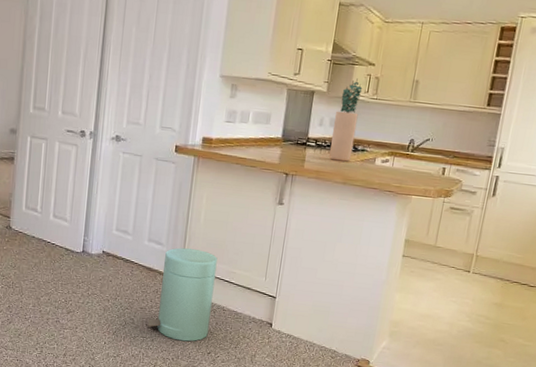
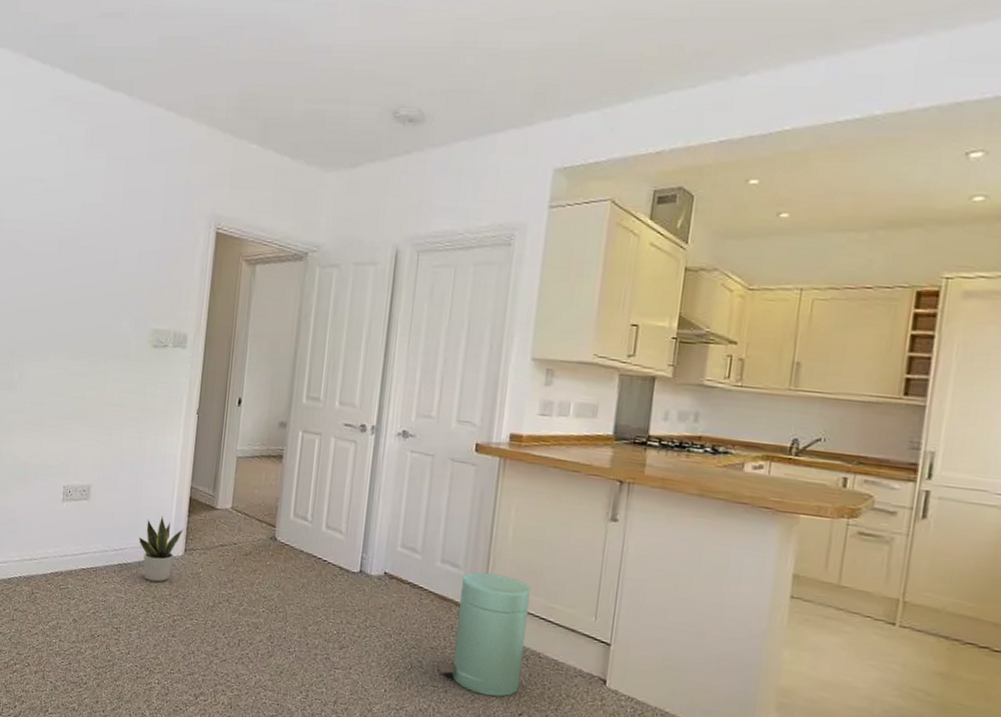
vase: present [329,78,363,162] -> none [678,360,722,468]

